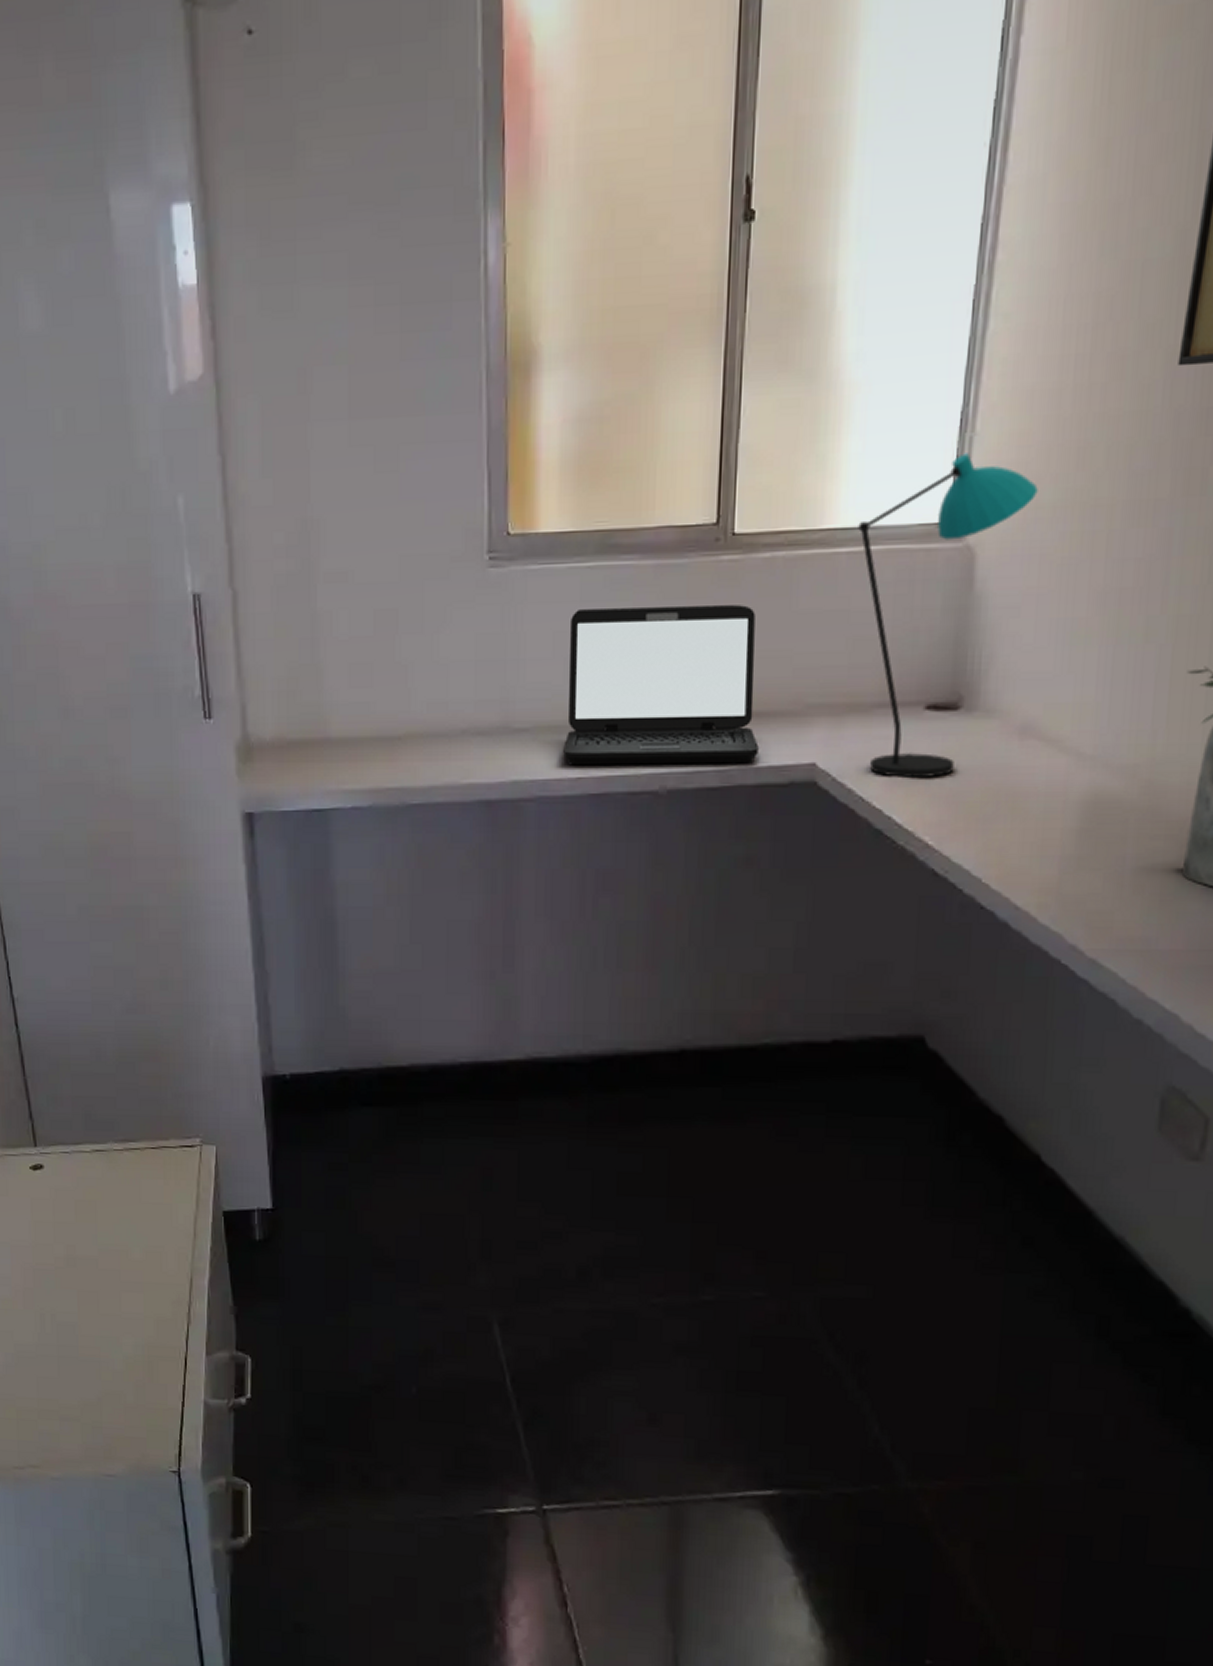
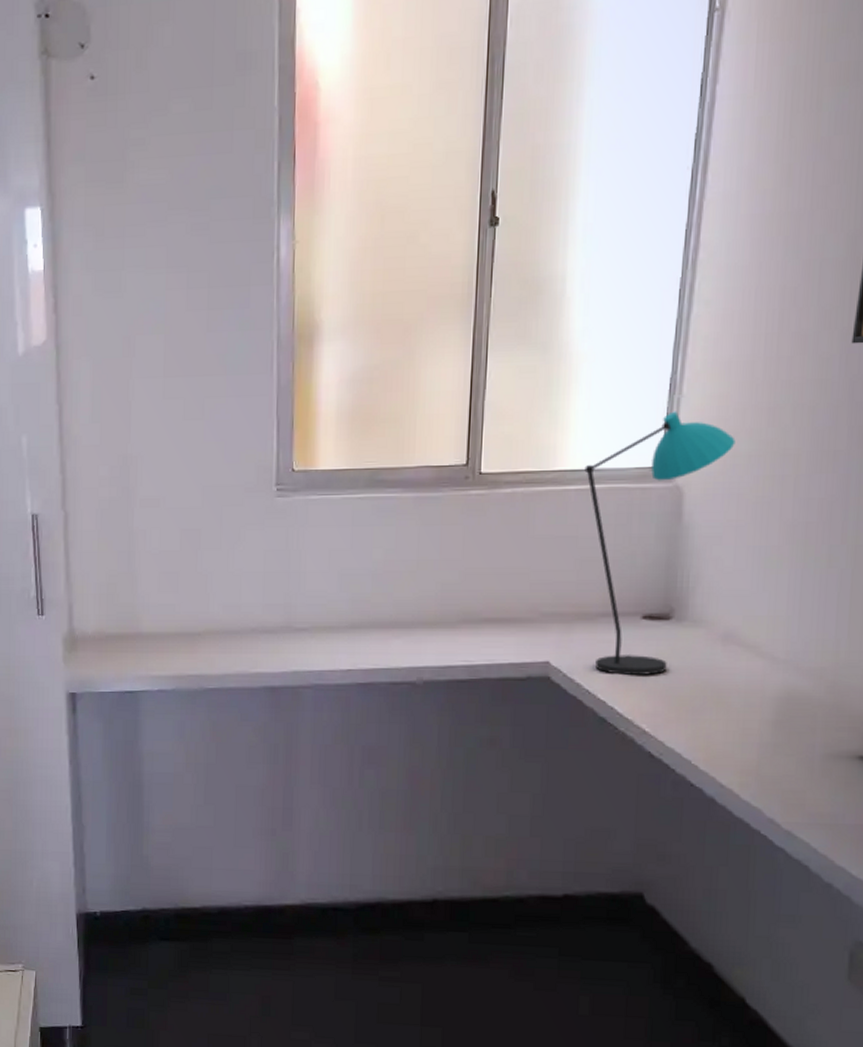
laptop: present [563,604,759,766] -> none [336,530,501,661]

